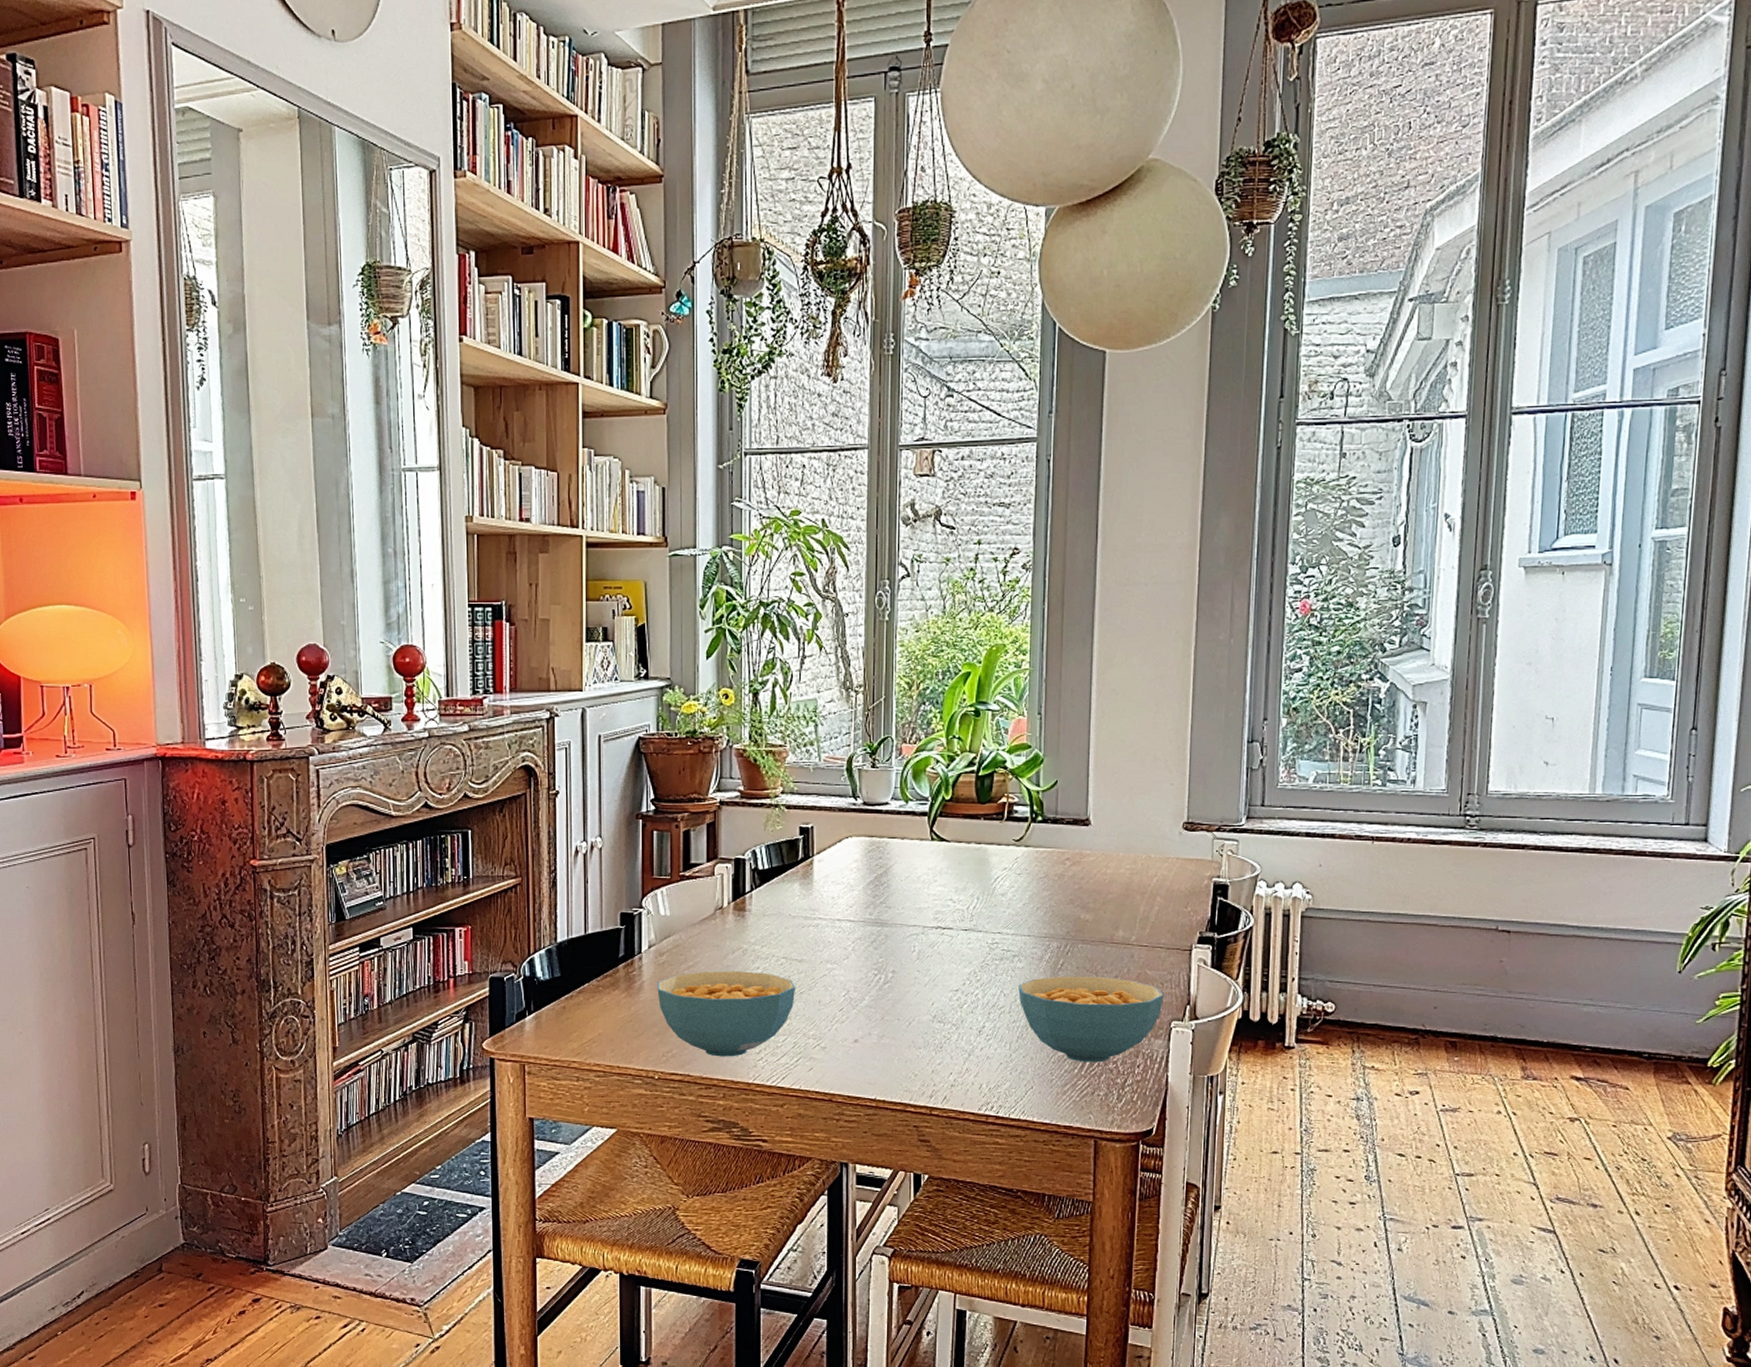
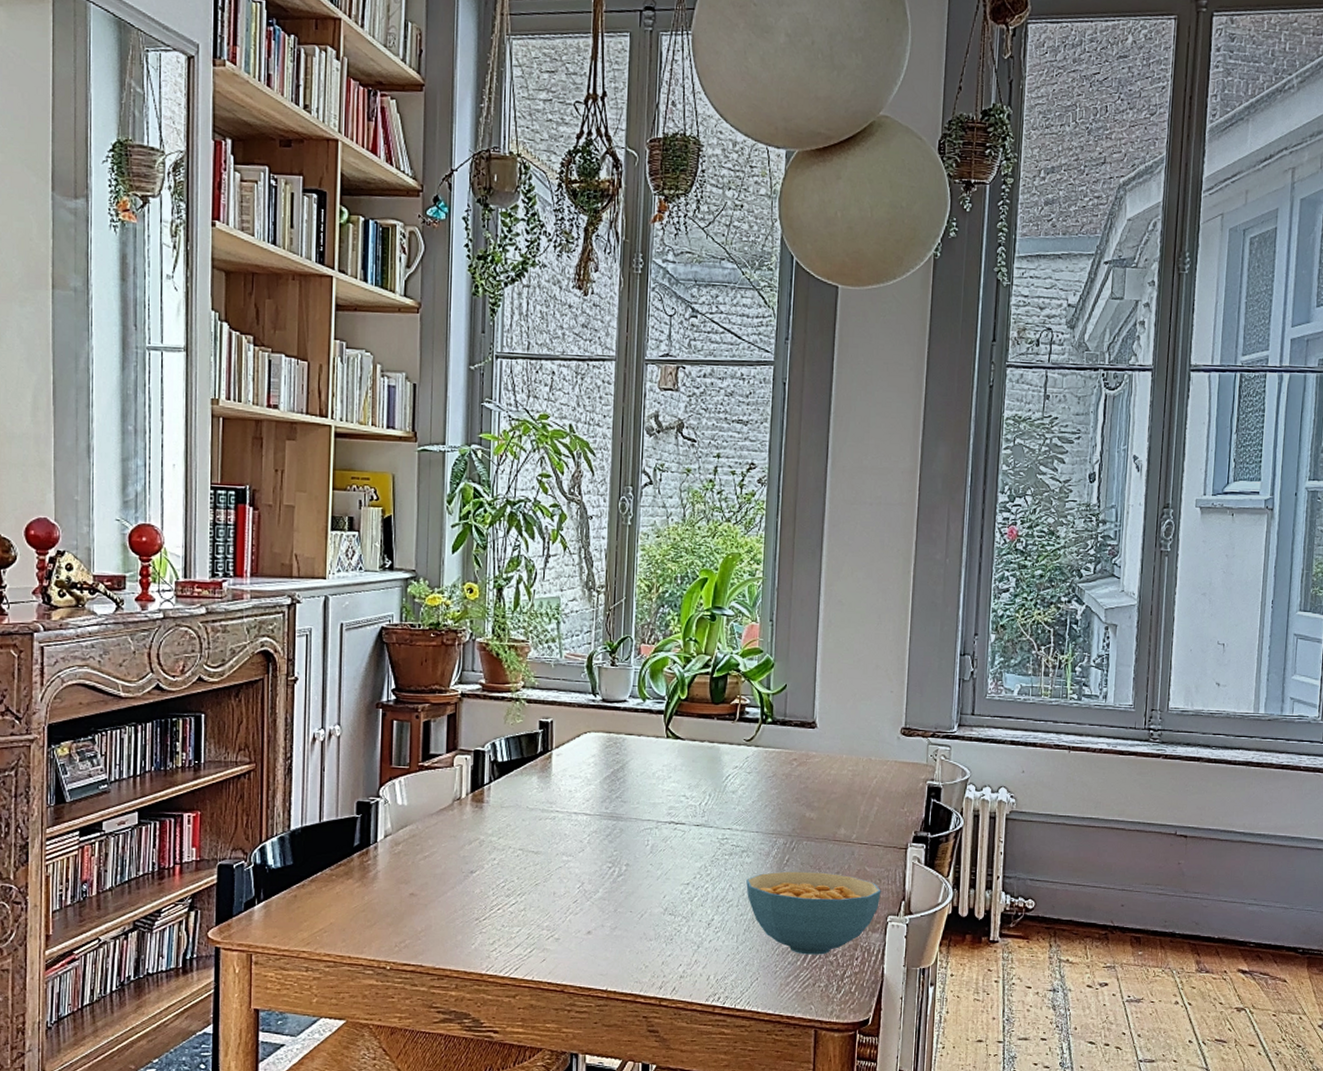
cereal bowl: present [657,971,795,1057] -> none [392,861,531,948]

